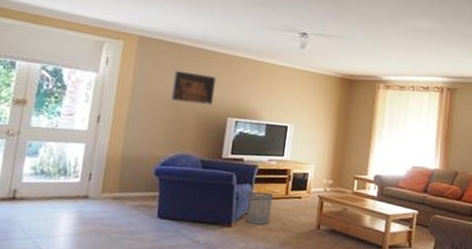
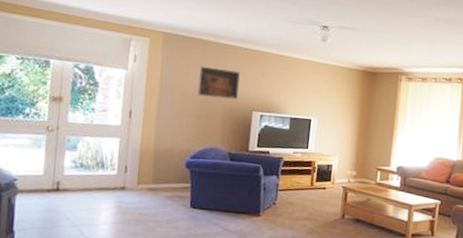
waste bin: present [246,191,274,224] -> none [274,182,299,214]

